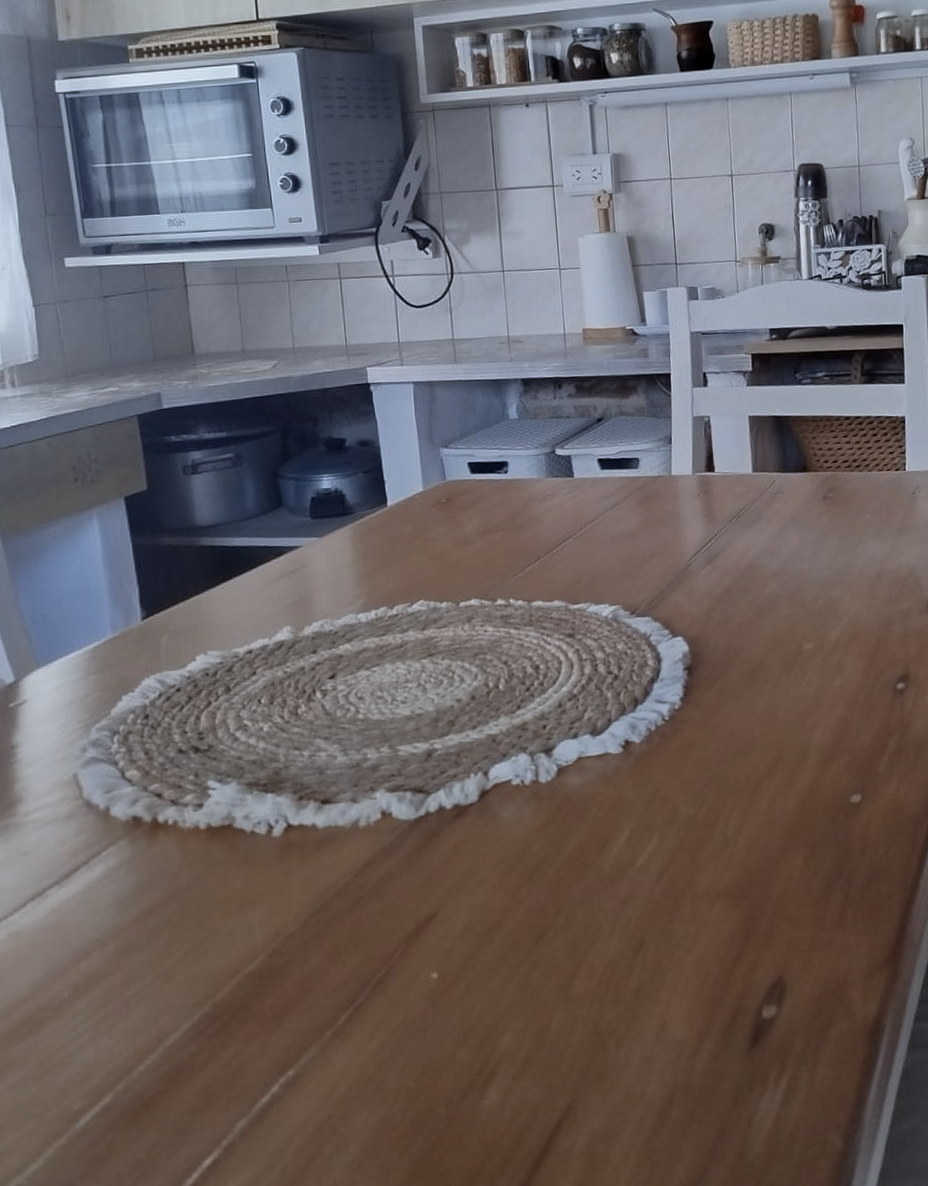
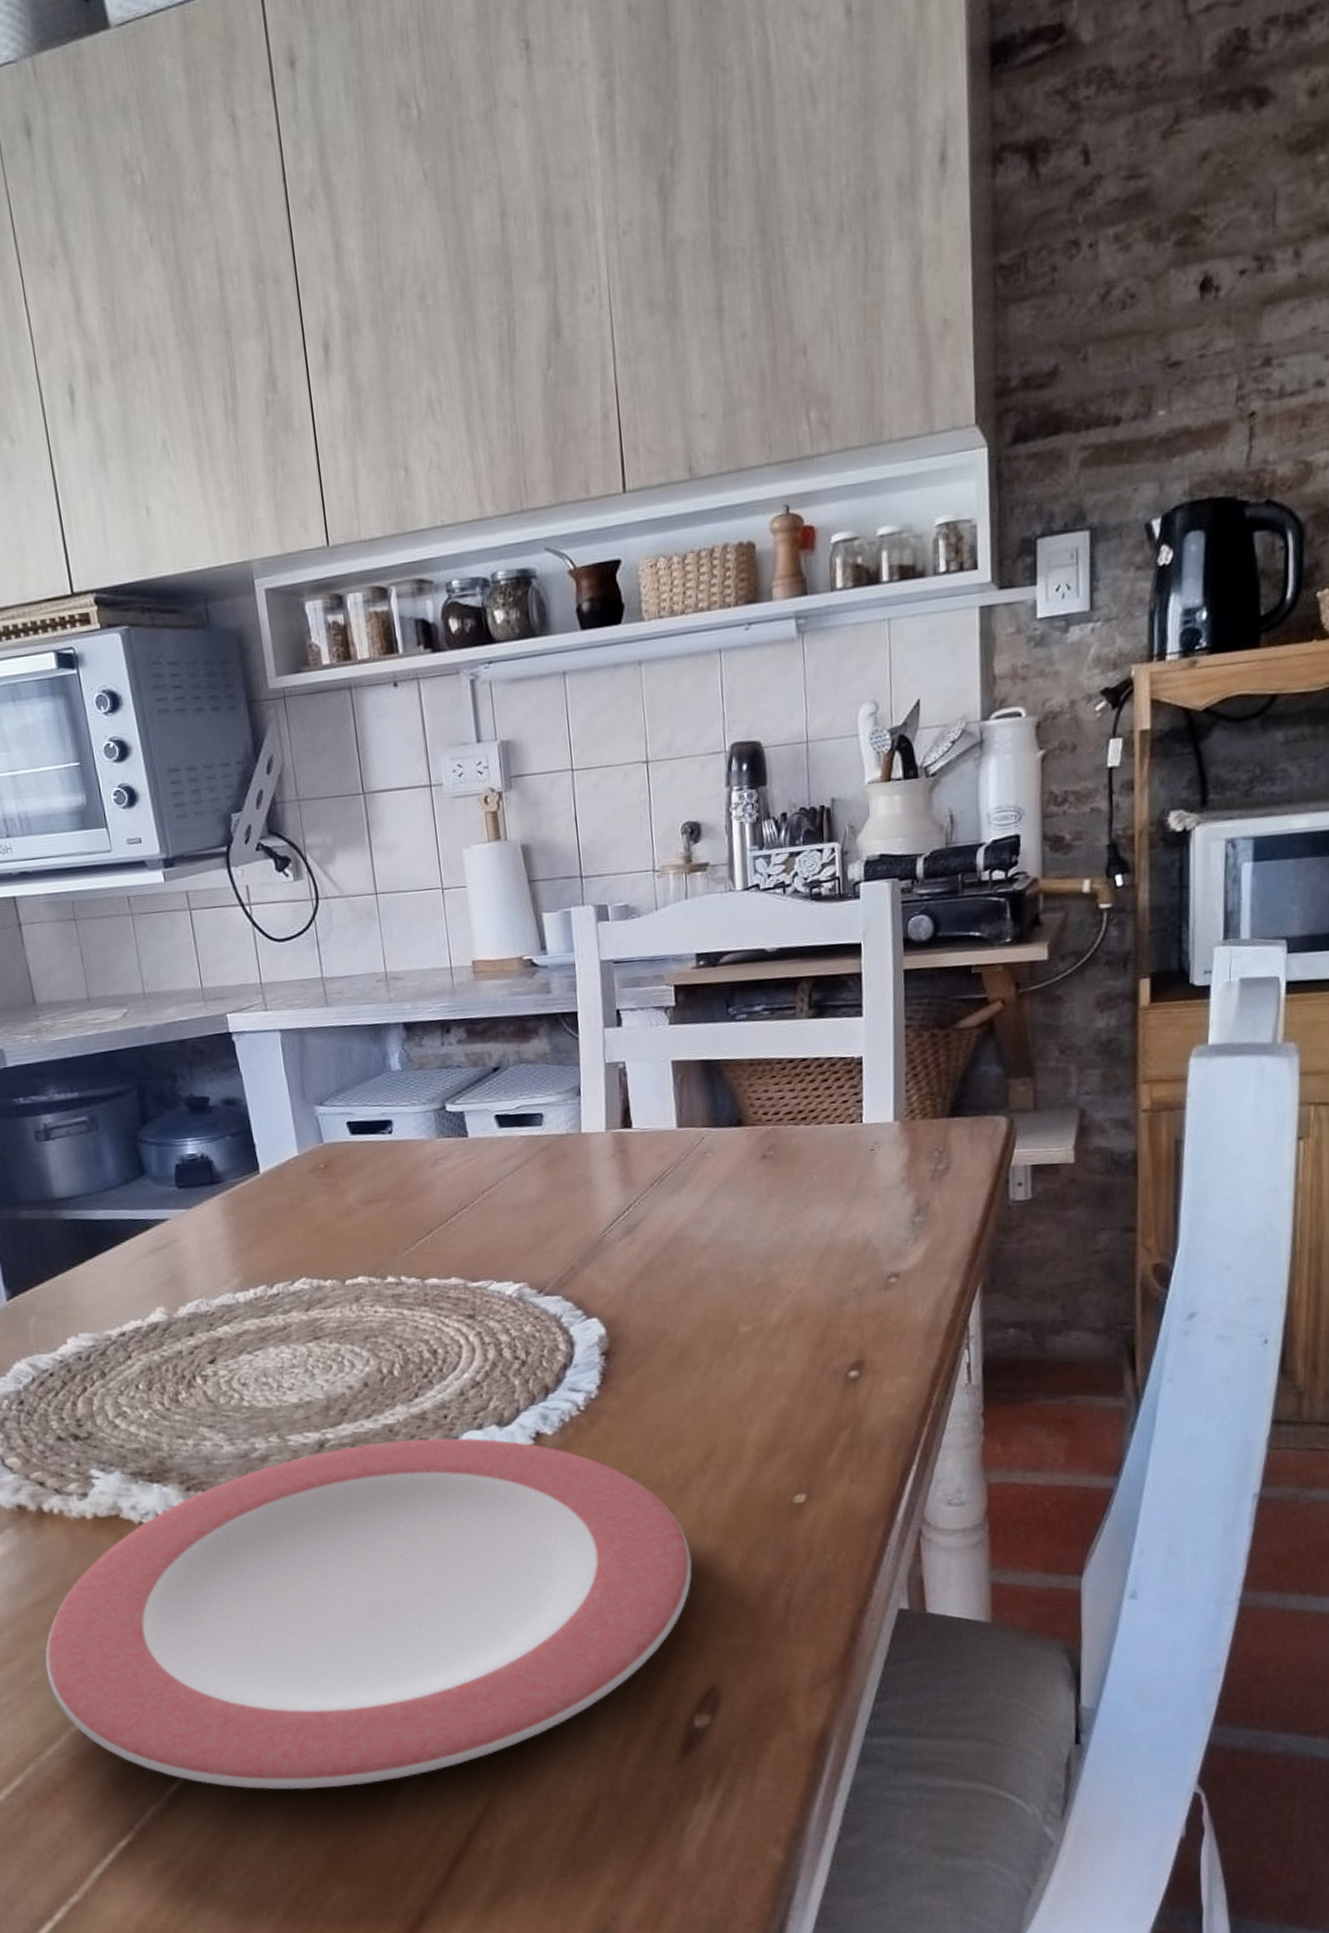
plate: none [146,746,762,1098] -> present [45,1438,692,1790]

